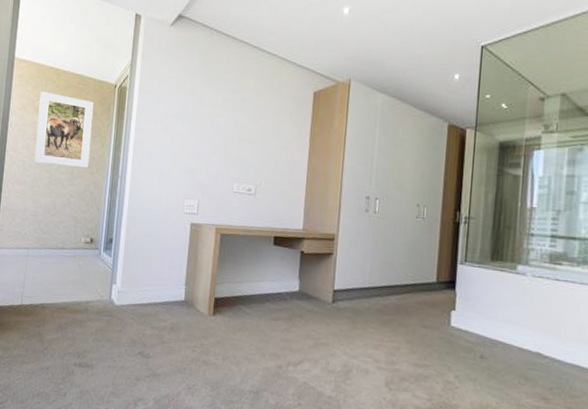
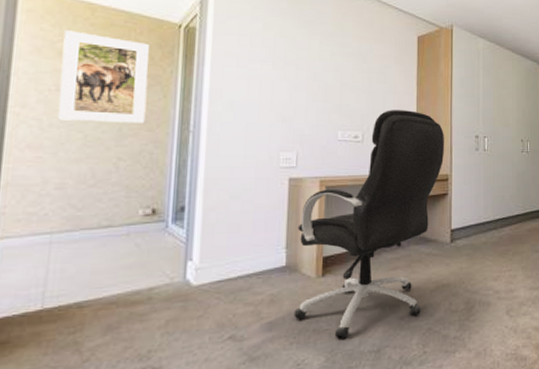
office chair: none [188,165,334,375] -> present [294,110,445,339]

